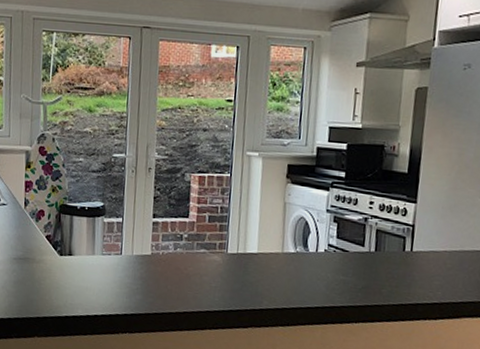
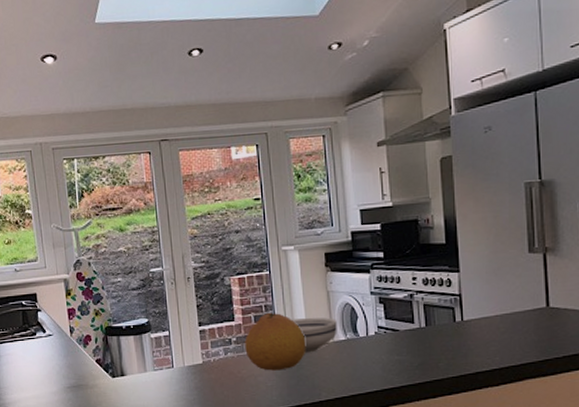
fruit: none [194,215,256,273] -> present [245,313,306,371]
bowl: none [245,224,289,261] -> present [292,317,337,353]

